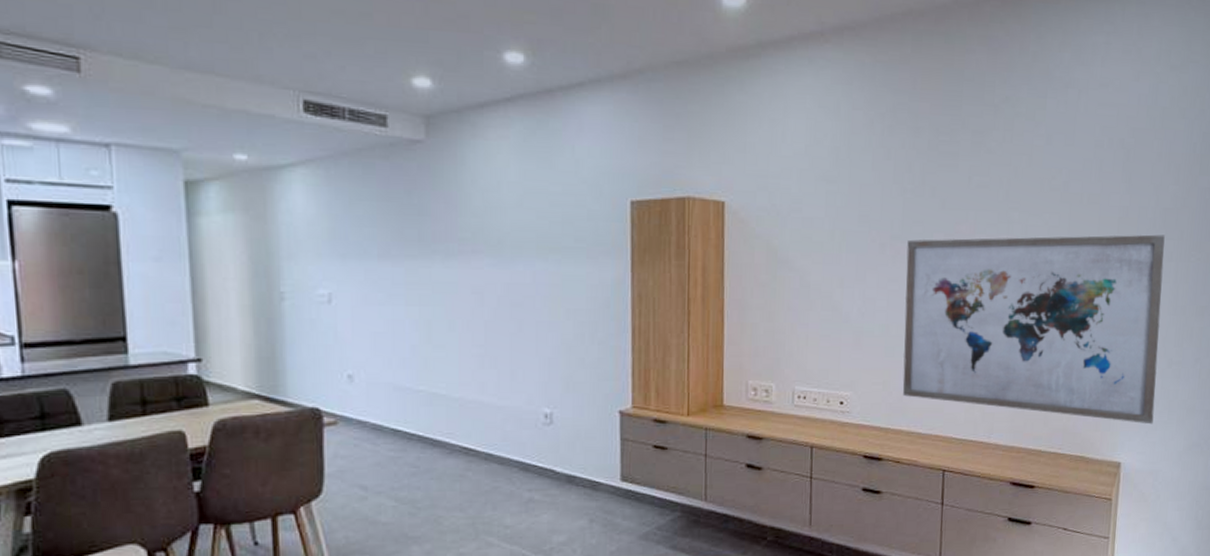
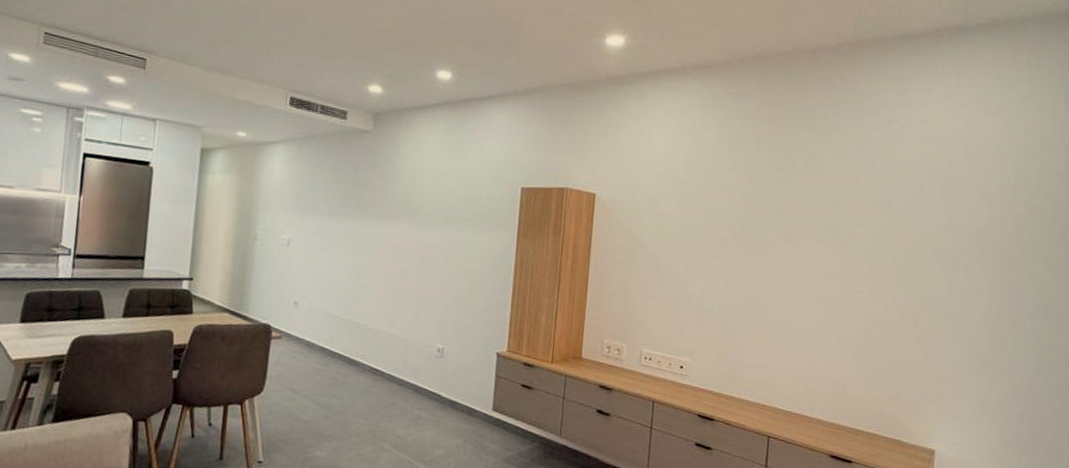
wall art: present [902,234,1165,425] -> none [735,236,980,419]

